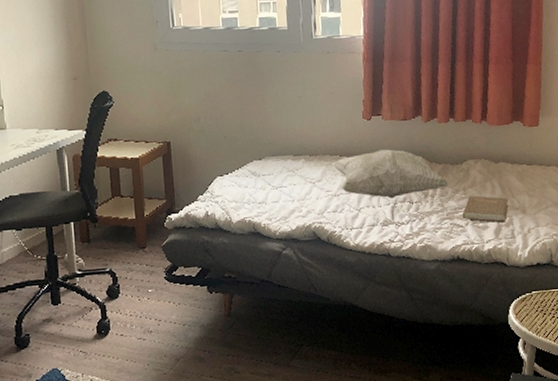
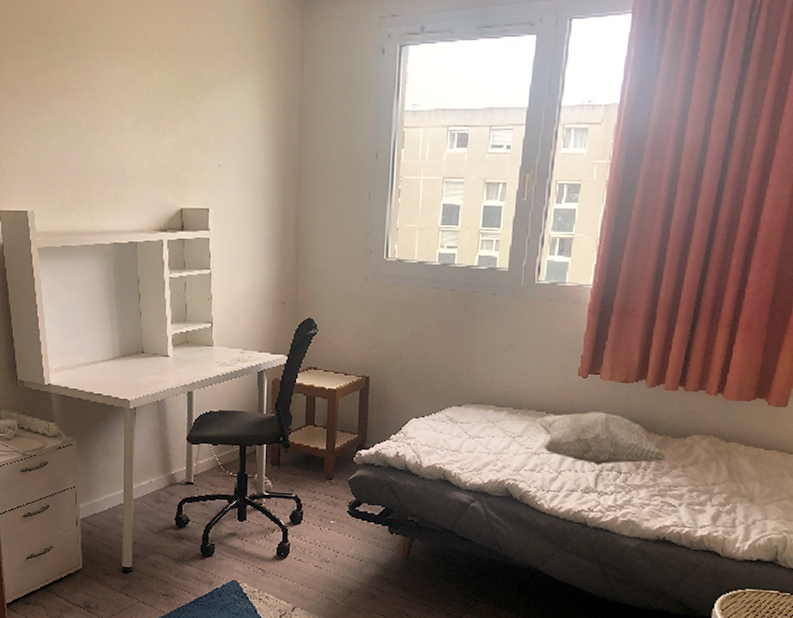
book: present [462,195,508,223] -> none [676,474,735,509]

